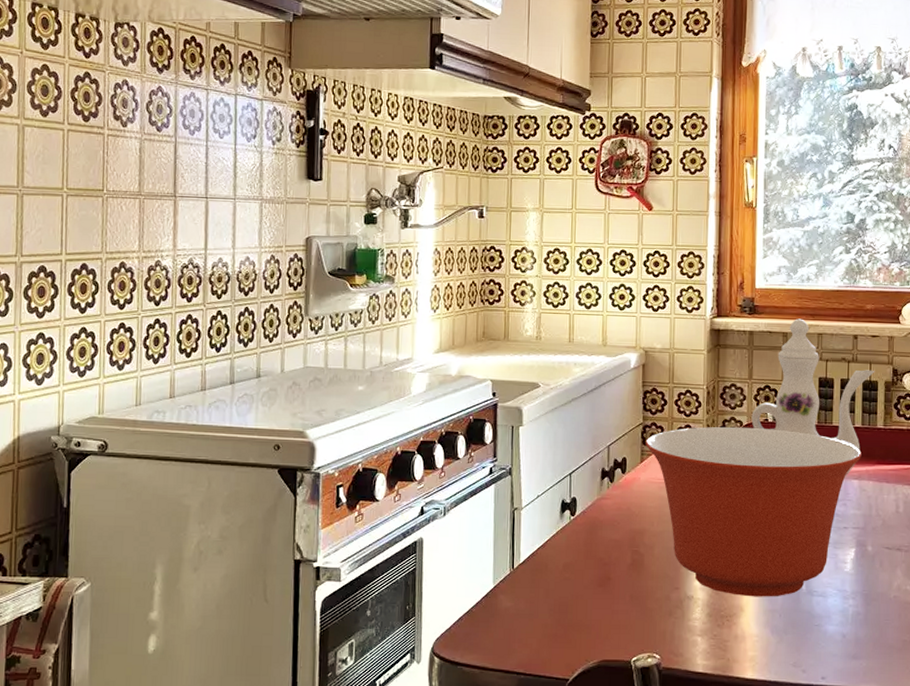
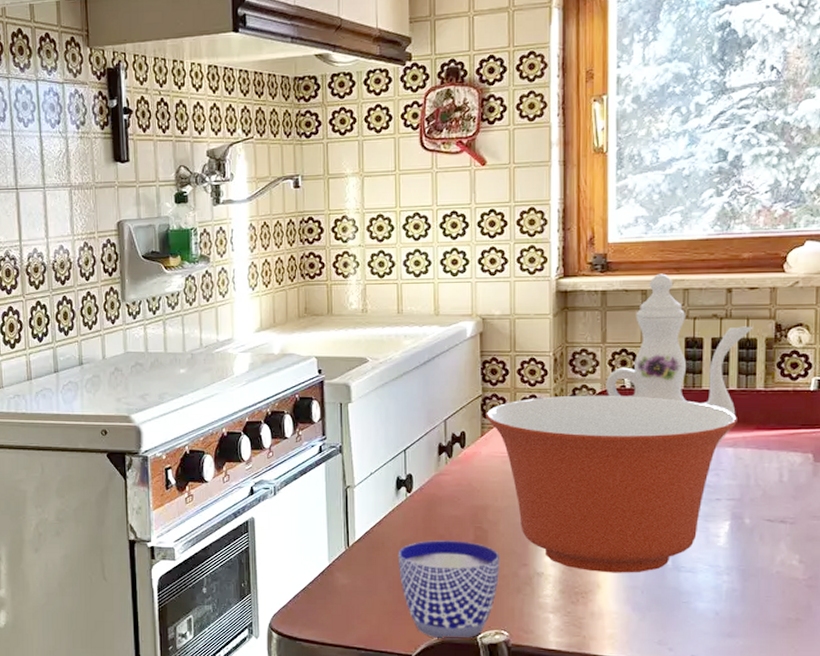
cup: none [559,564,655,663] -> present [398,540,500,640]

